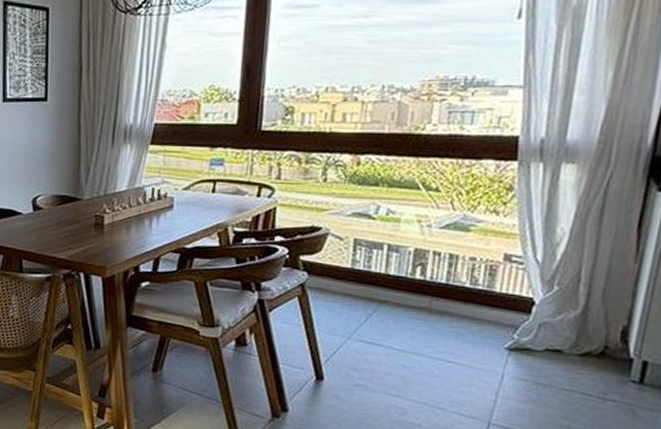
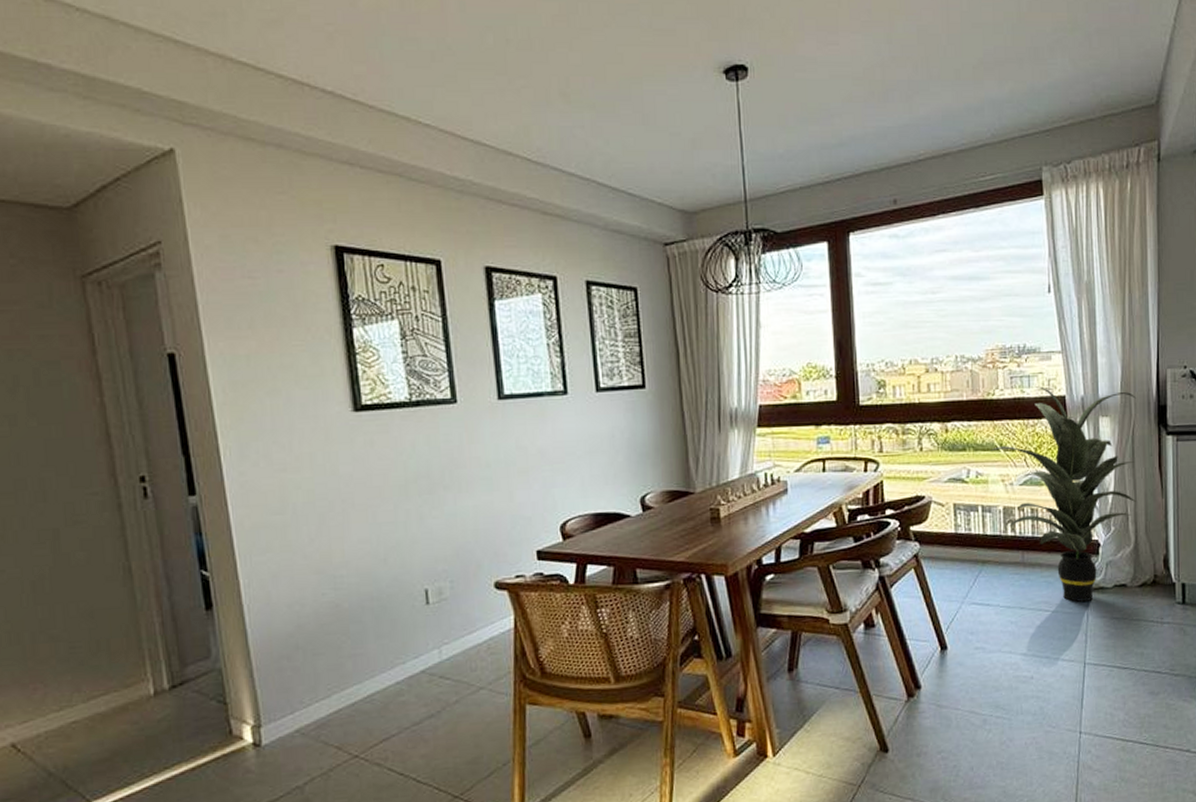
indoor plant: none [408,124,621,361] -> present [990,386,1137,603]

